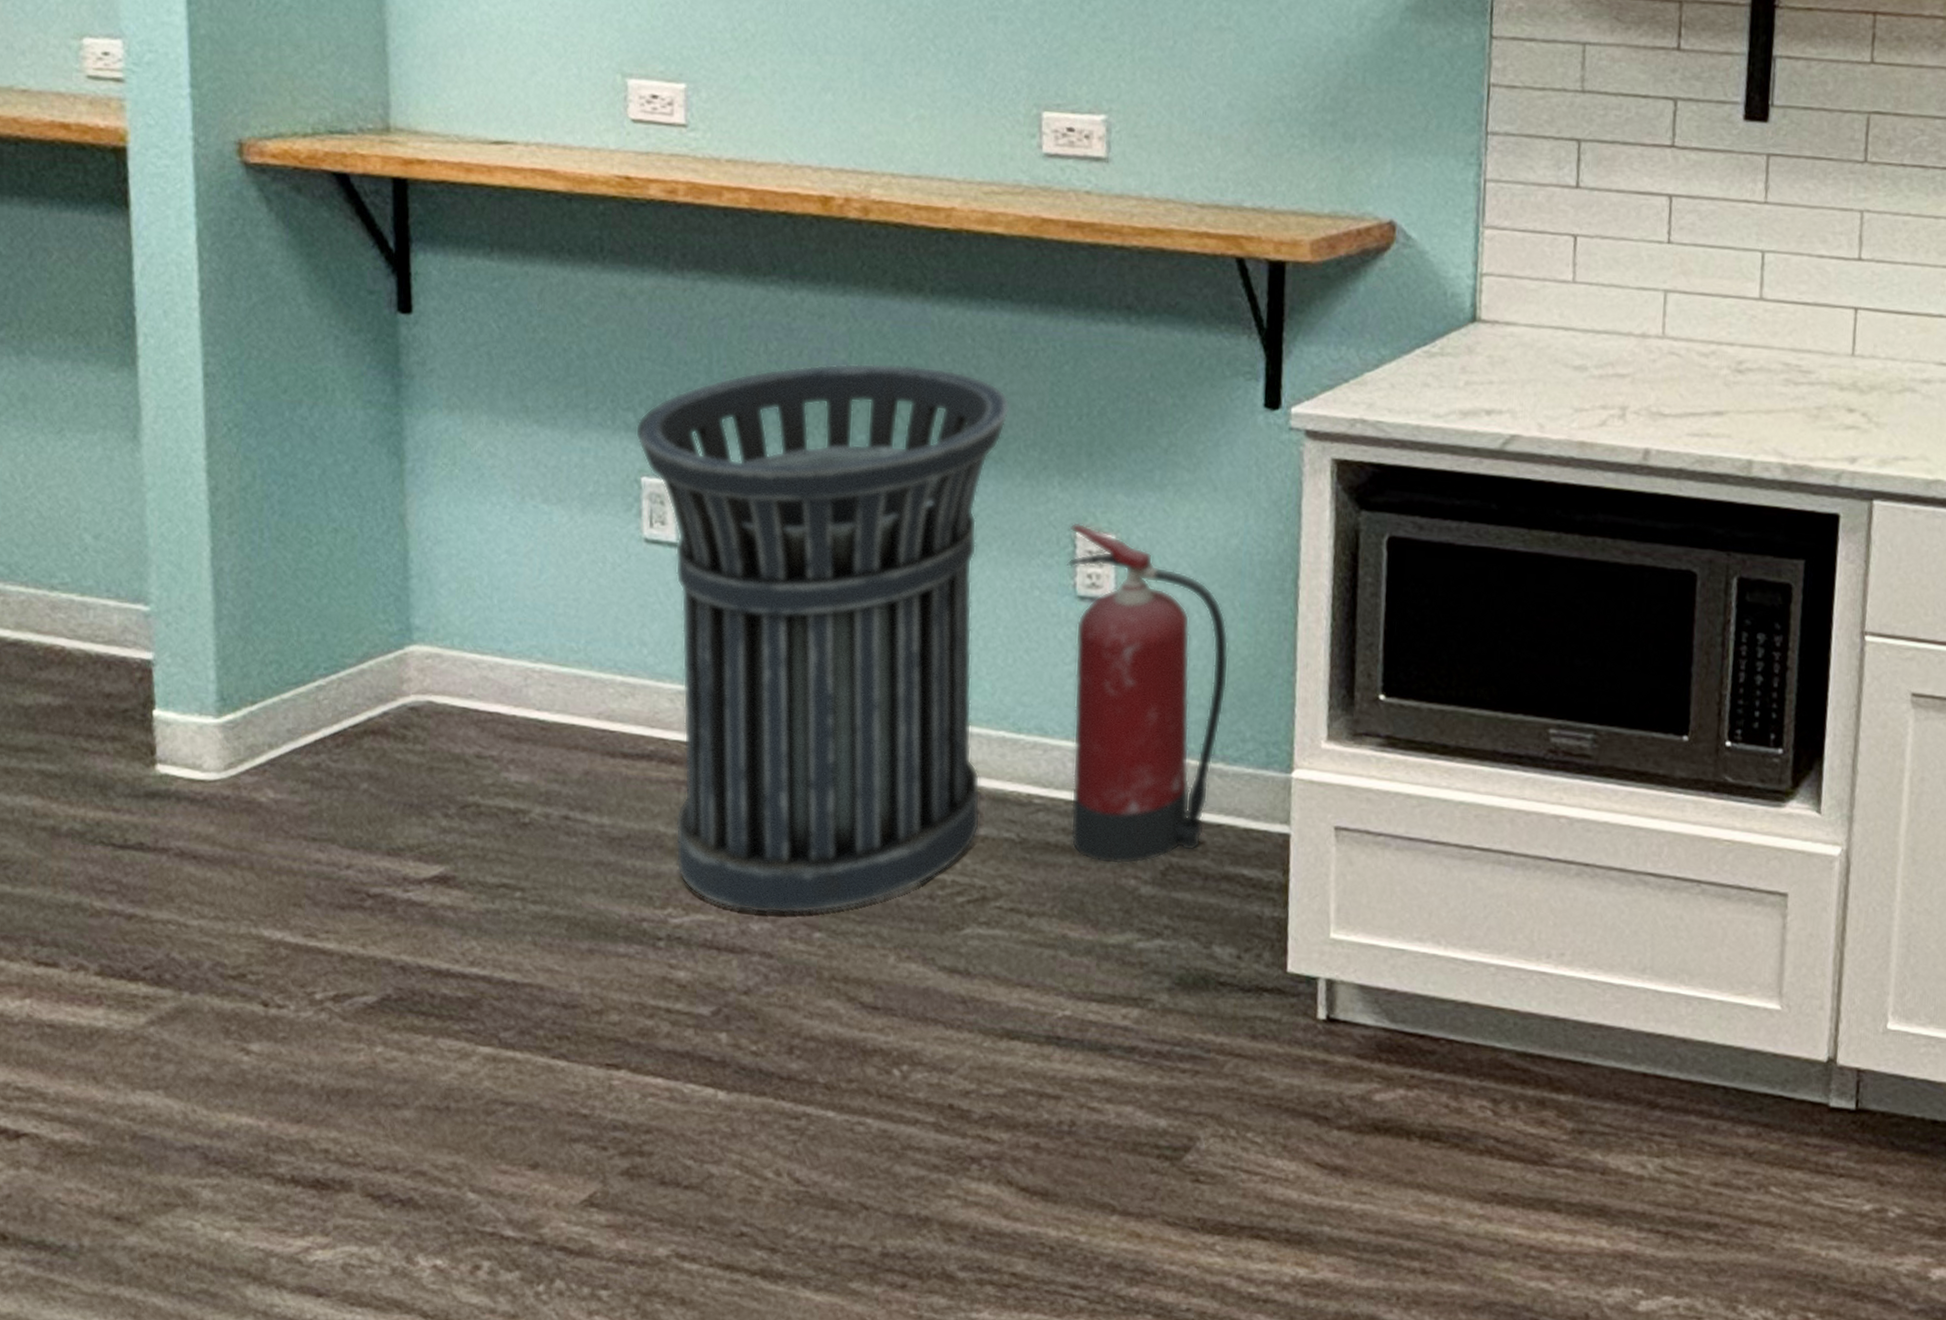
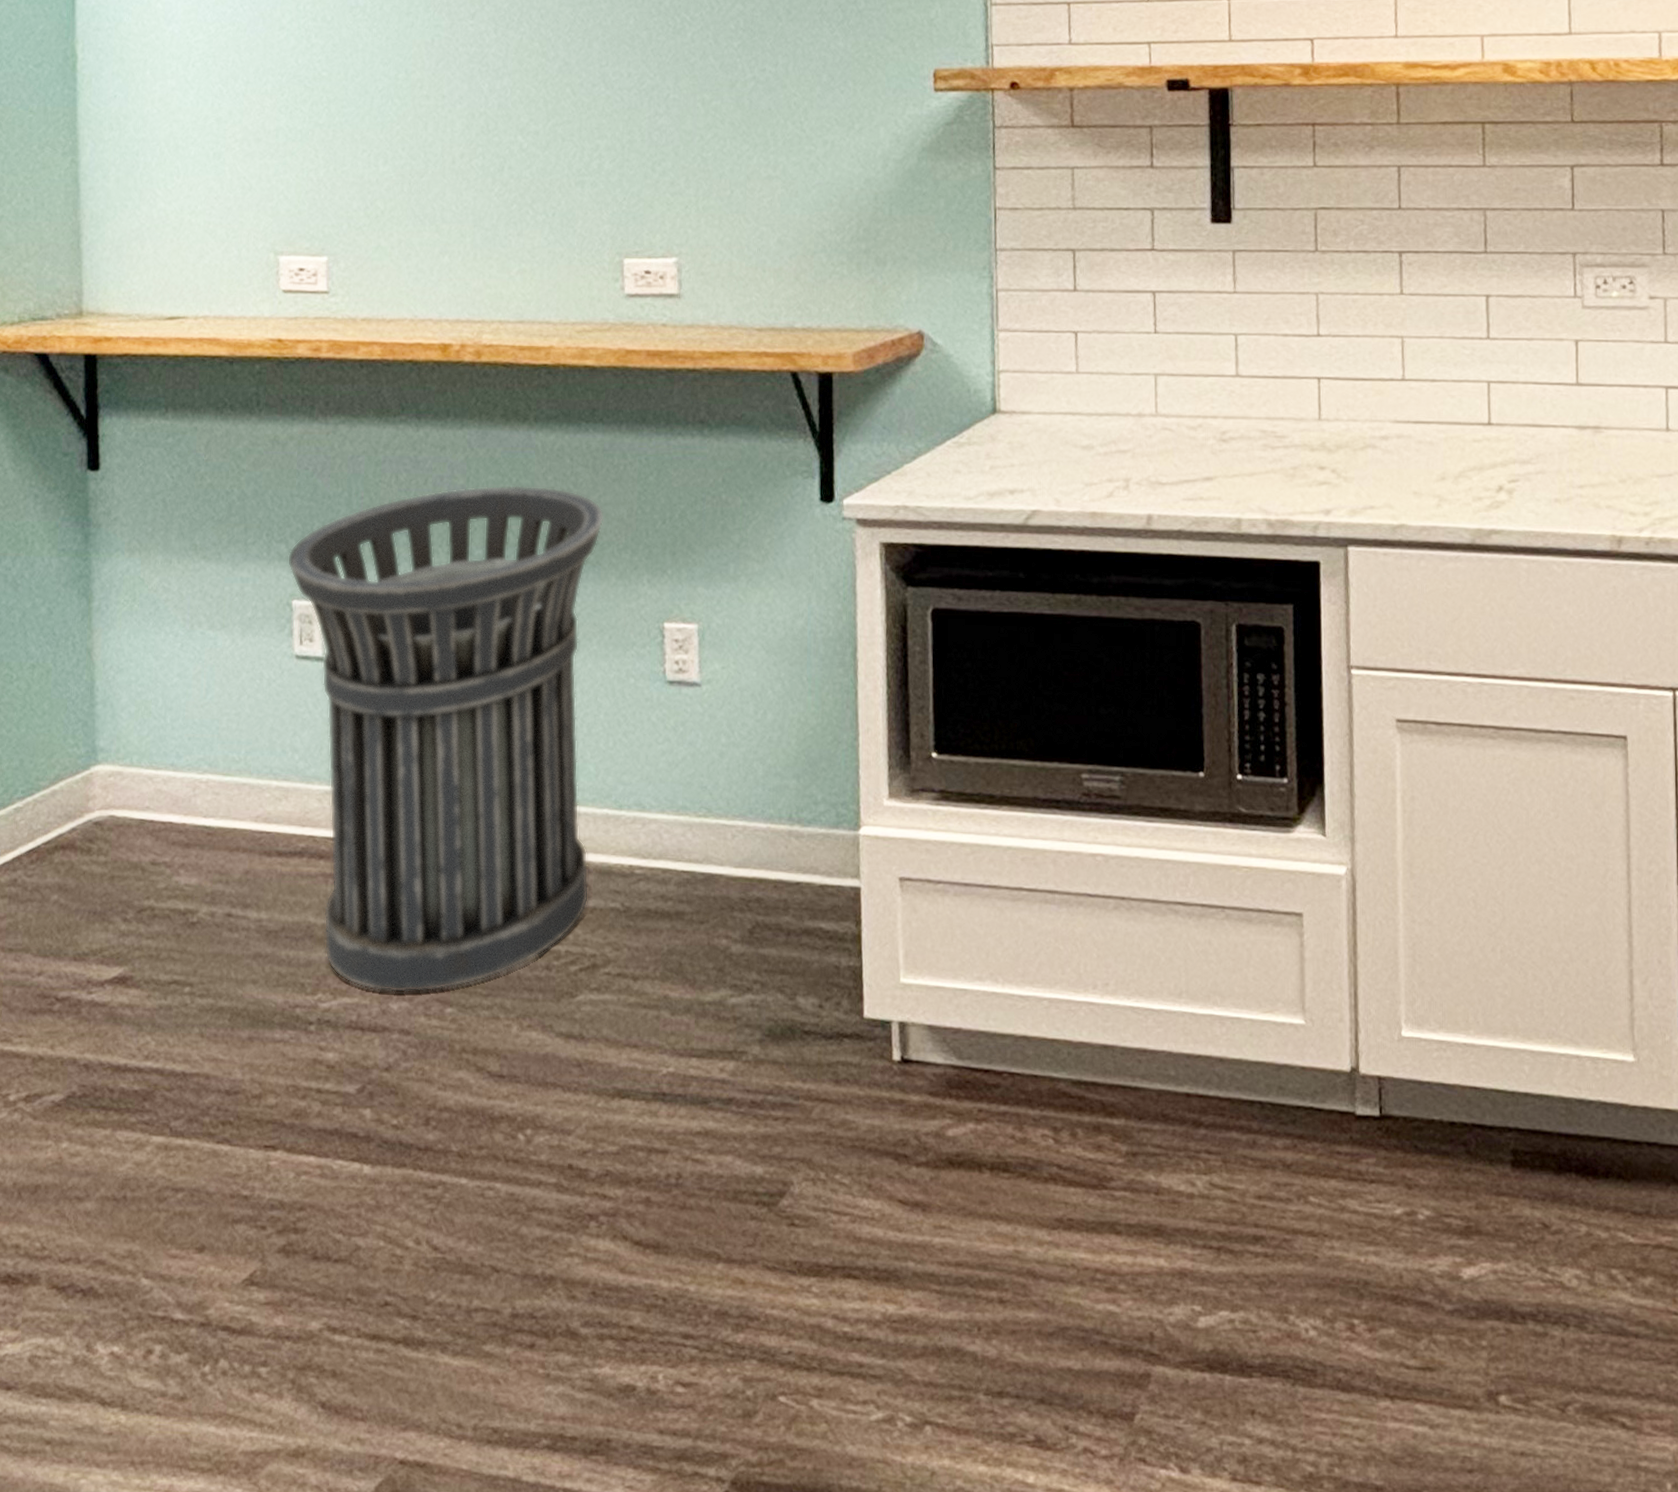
fire extinguisher: present [1067,522,1229,865] -> none [657,615,800,926]

